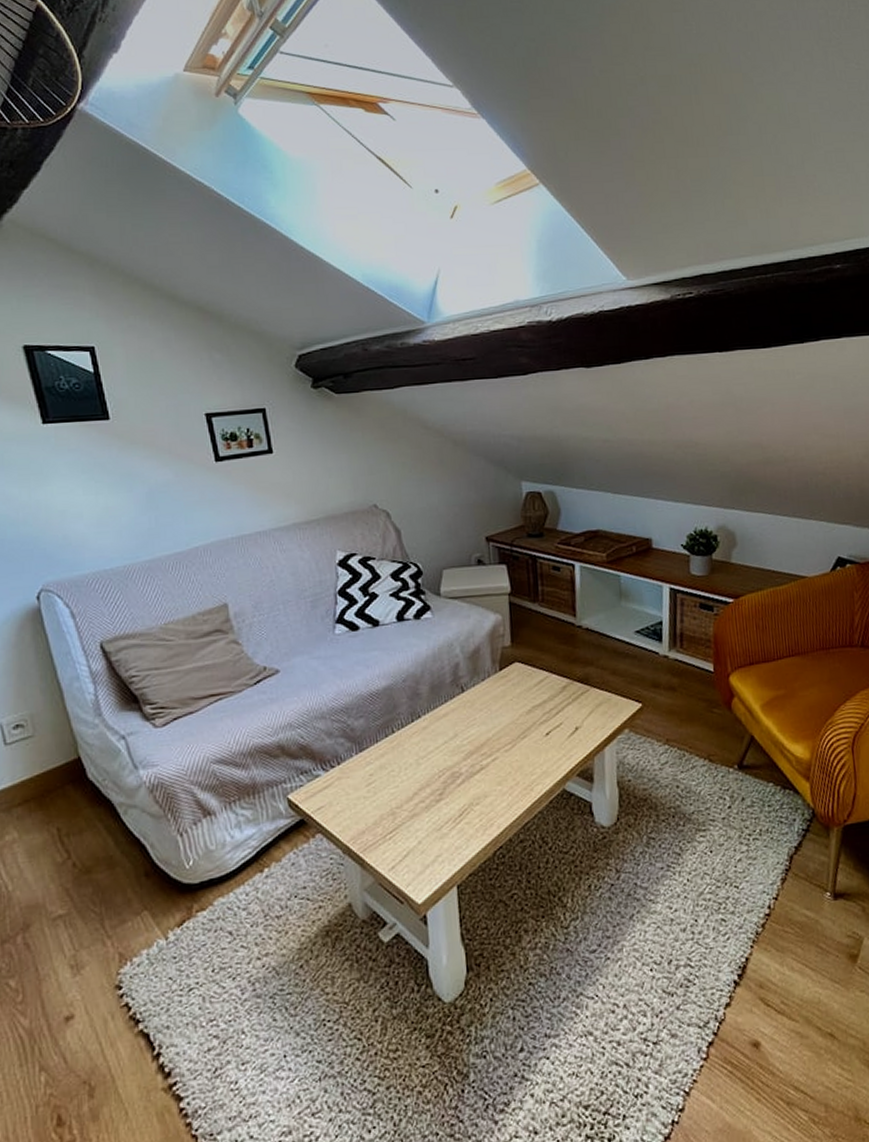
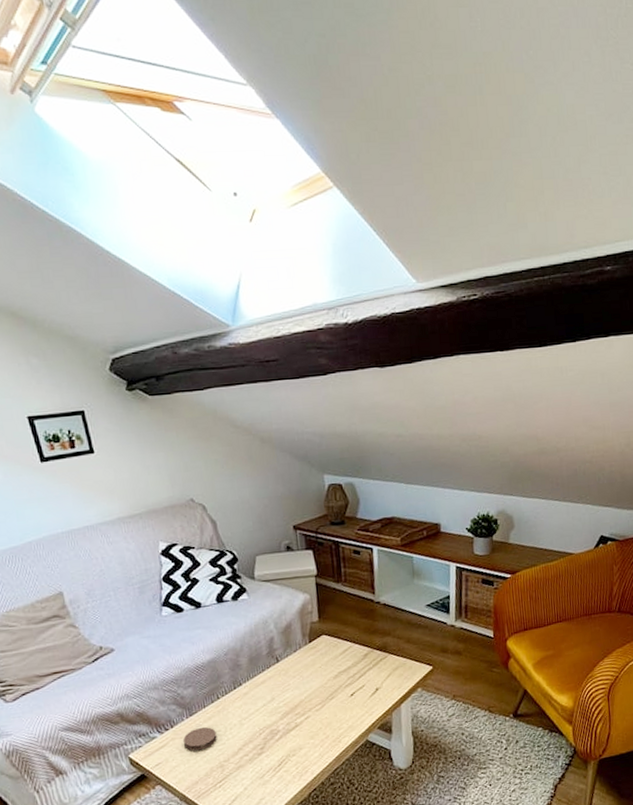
coaster: none [351,765,390,794] -> present [183,727,217,751]

